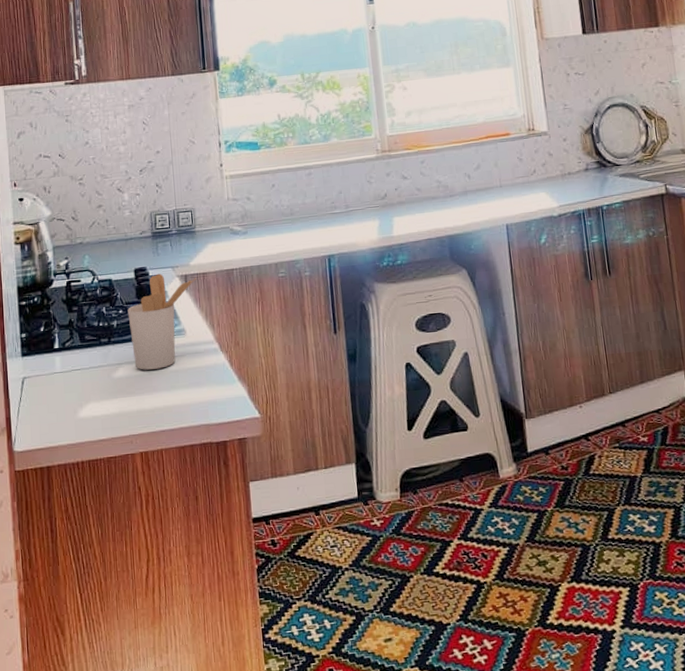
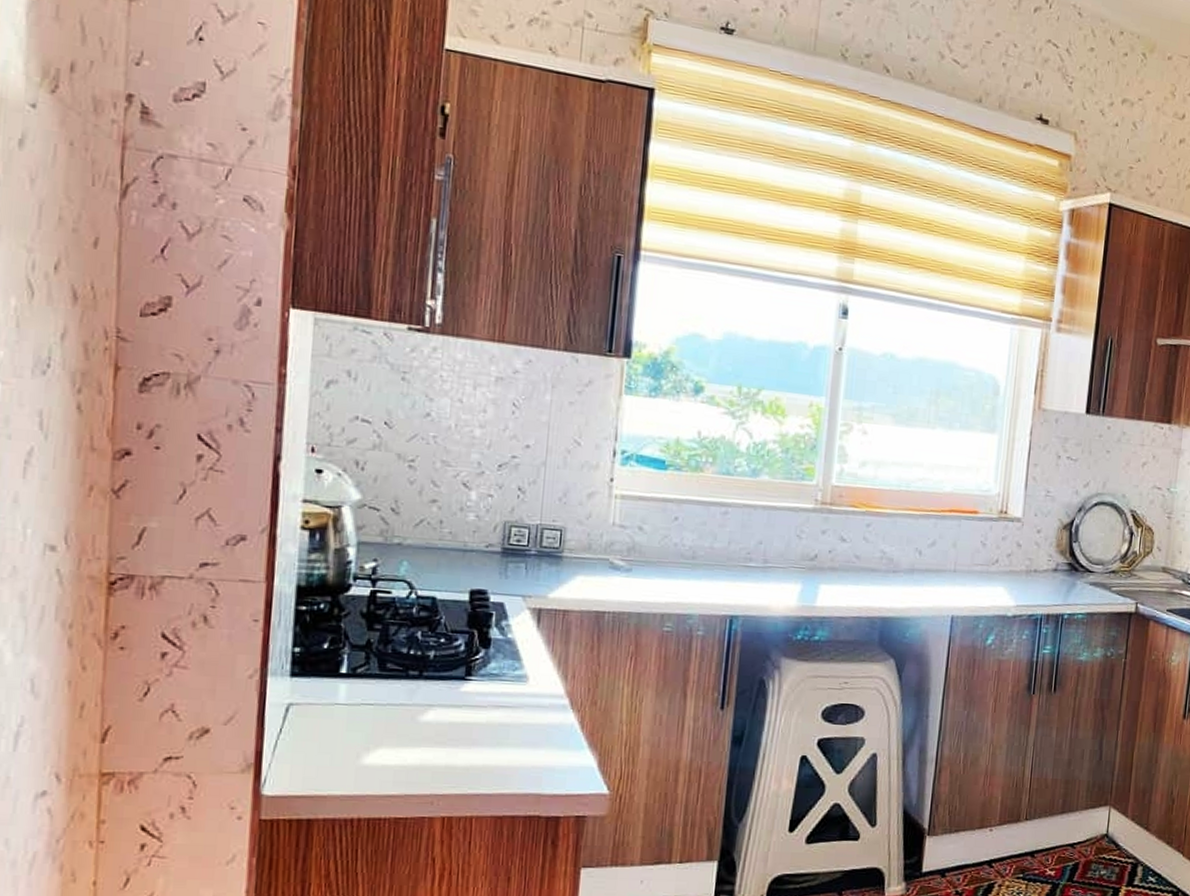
utensil holder: present [127,273,196,370] -> none [451,601,553,719]

